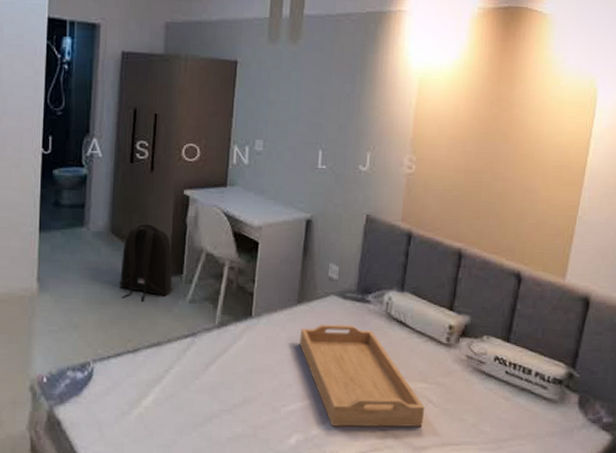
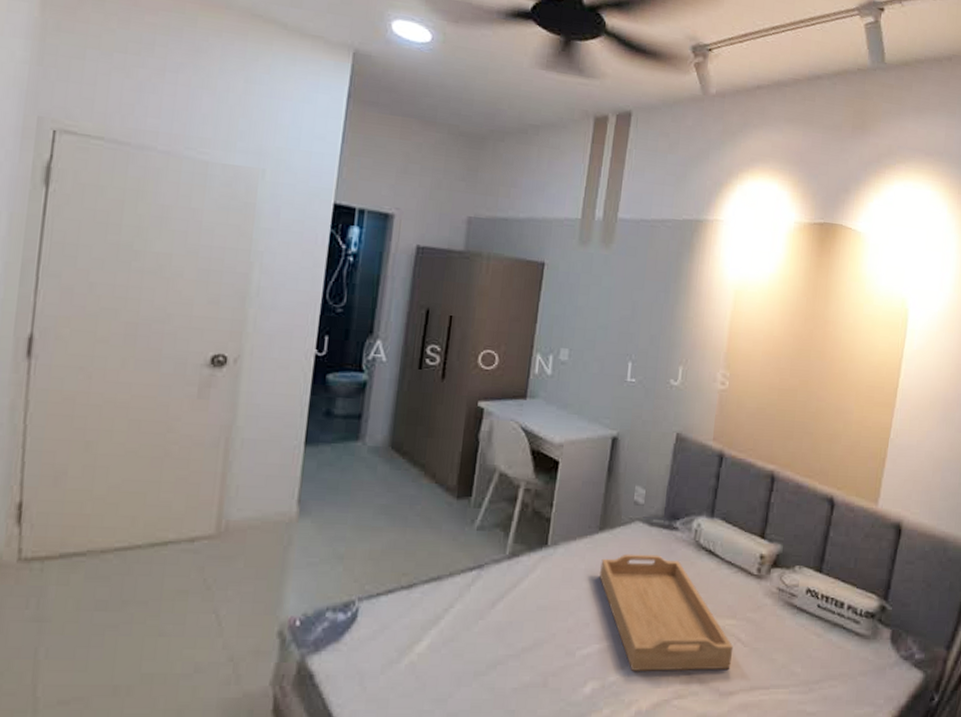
backpack: present [119,223,173,302] -> none [396,438,461,528]

